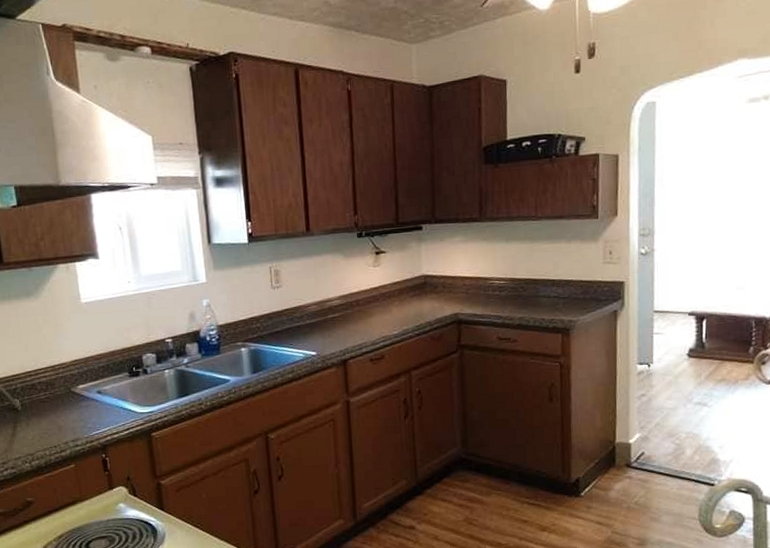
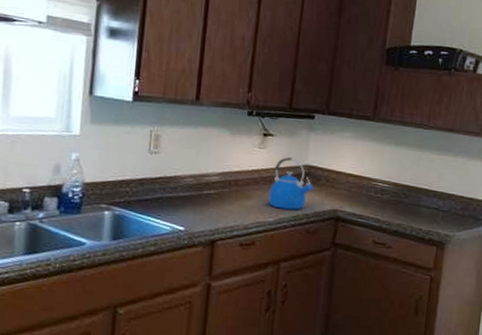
kettle: none [389,270,432,322] -> present [268,156,314,211]

